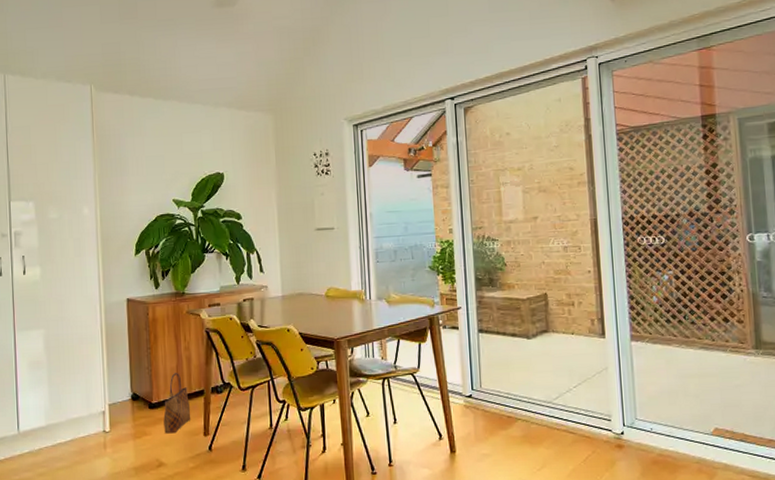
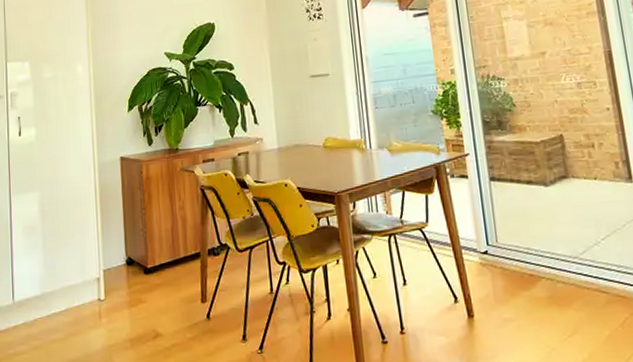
tote bag: present [163,373,191,434] -> none [159,234,188,301]

